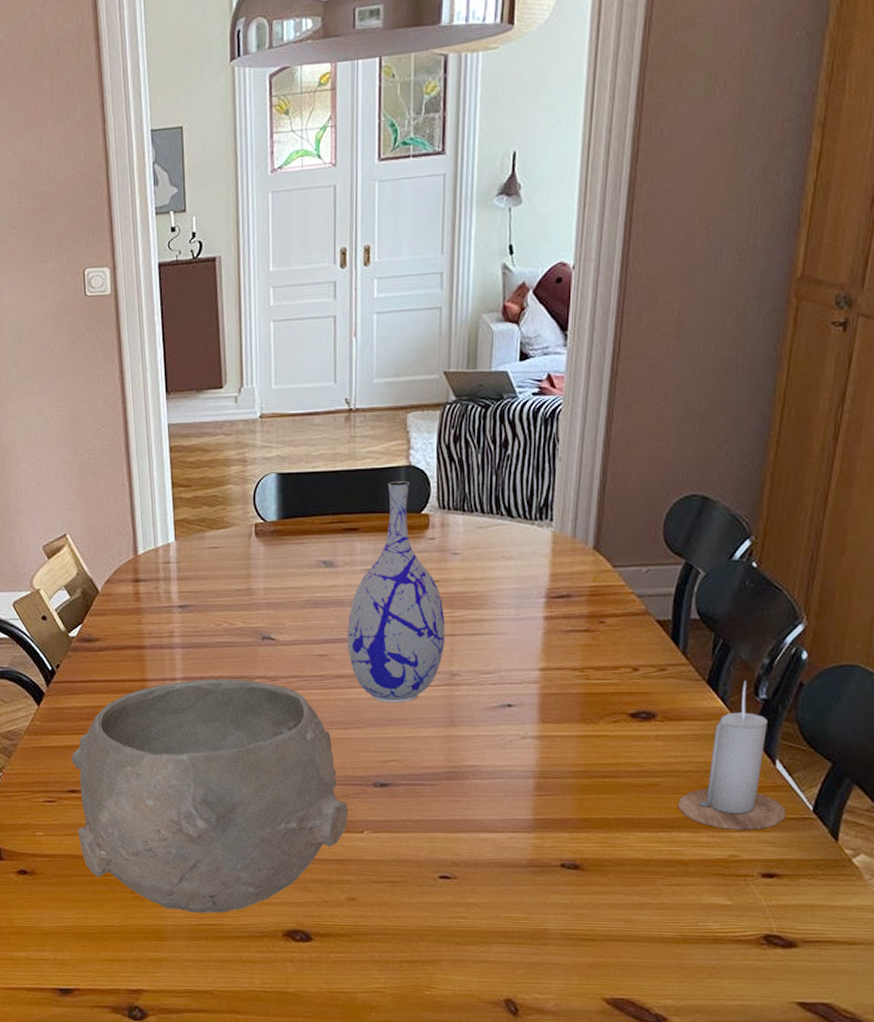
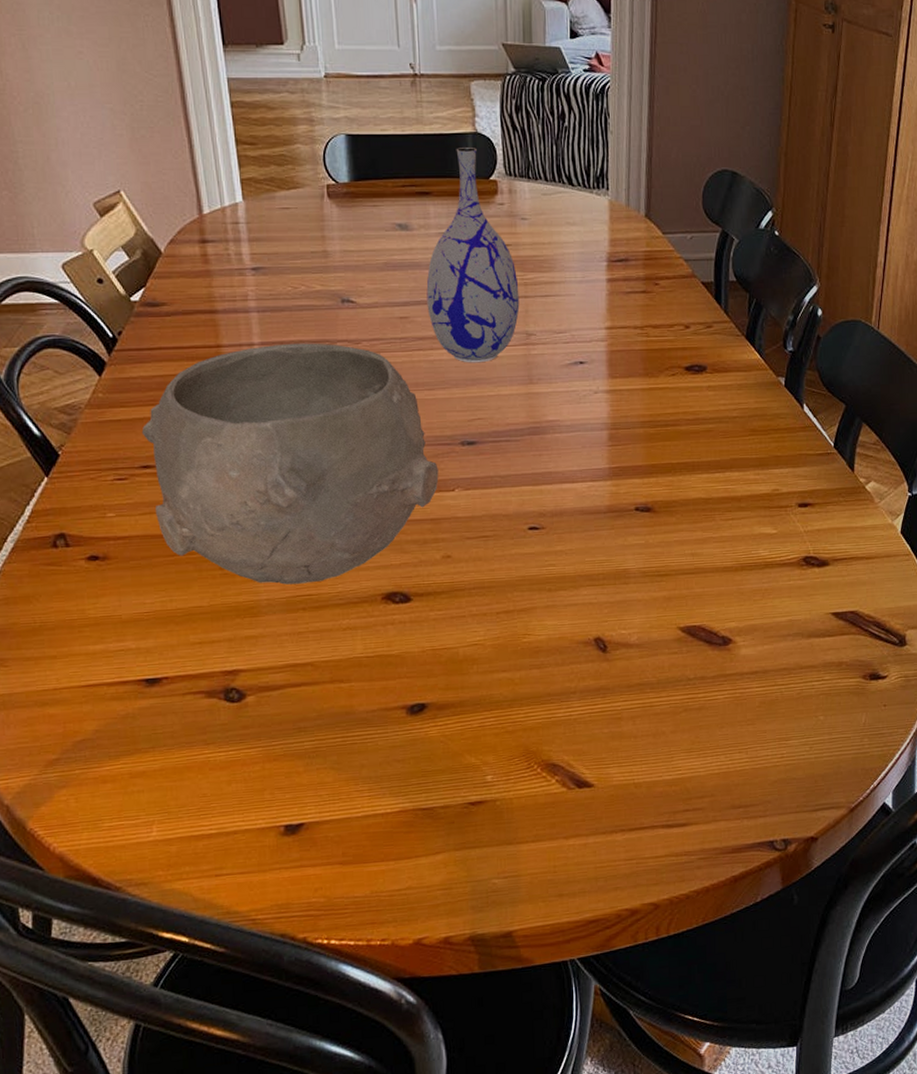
candle: present [678,681,786,830] -> none [729,336,814,467]

